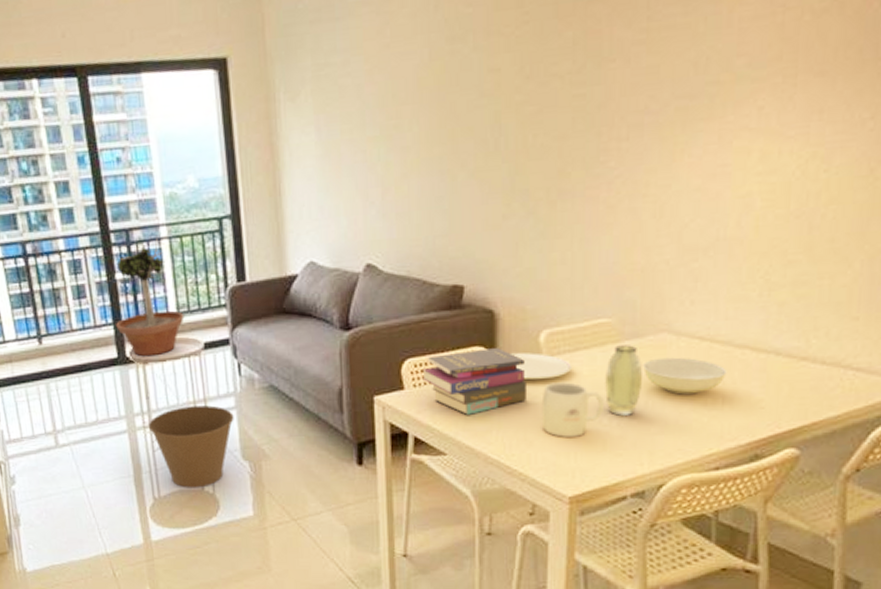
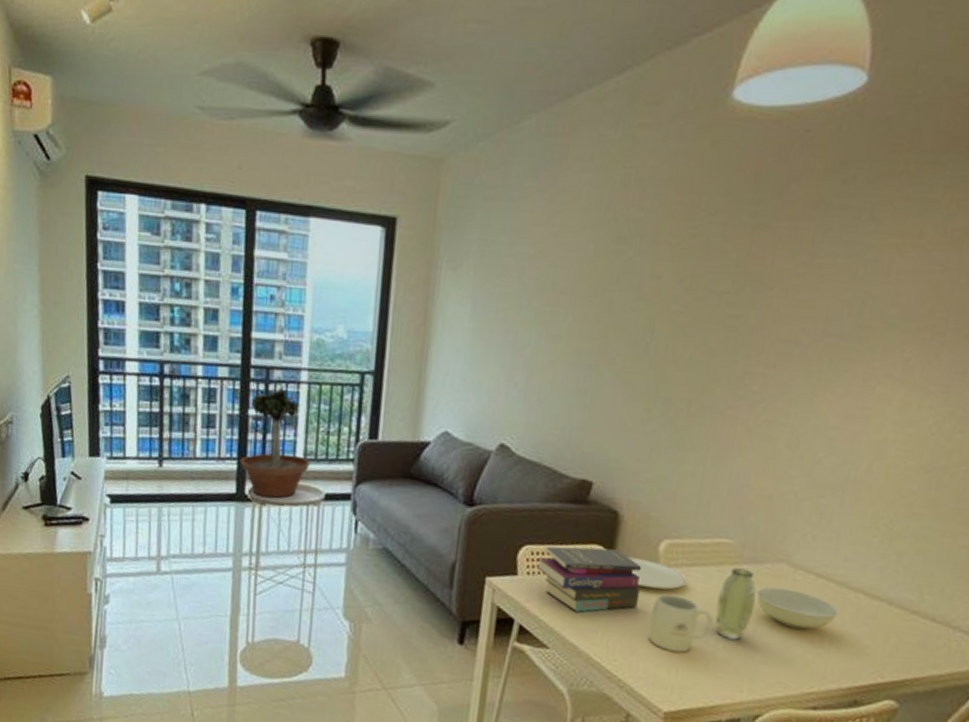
basket: present [148,405,234,488] -> none [254,554,343,640]

